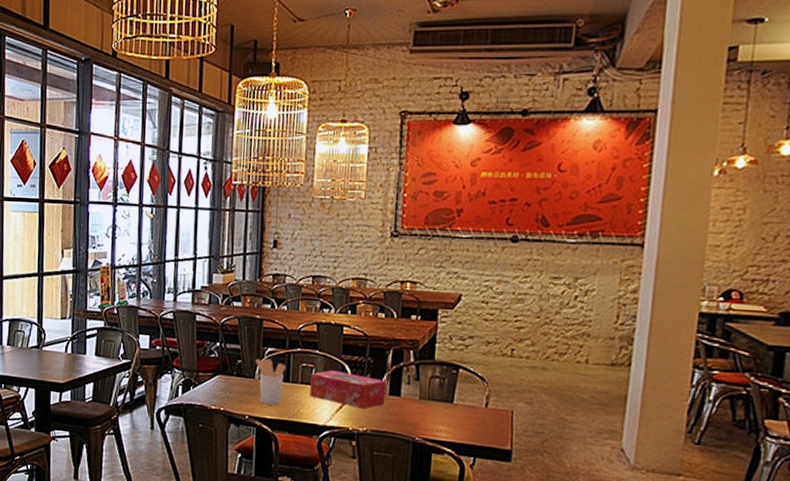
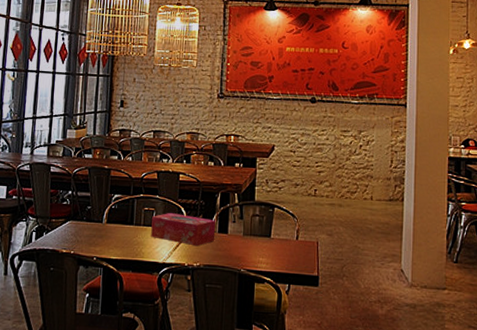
utensil holder: present [255,358,286,405] -> none [103,204,130,246]

